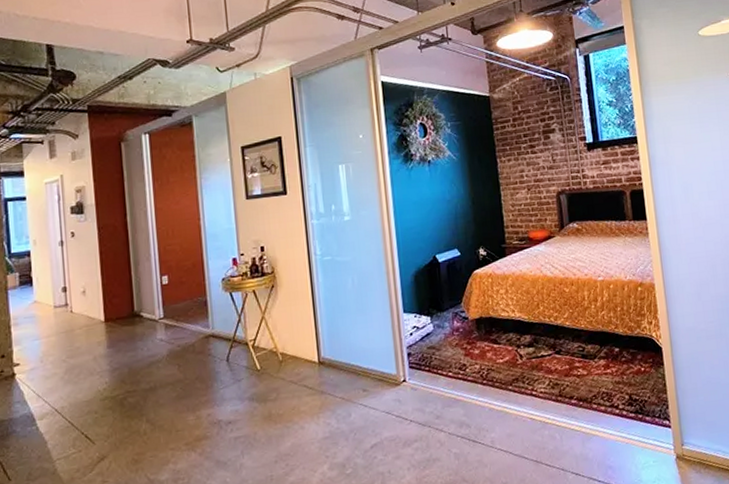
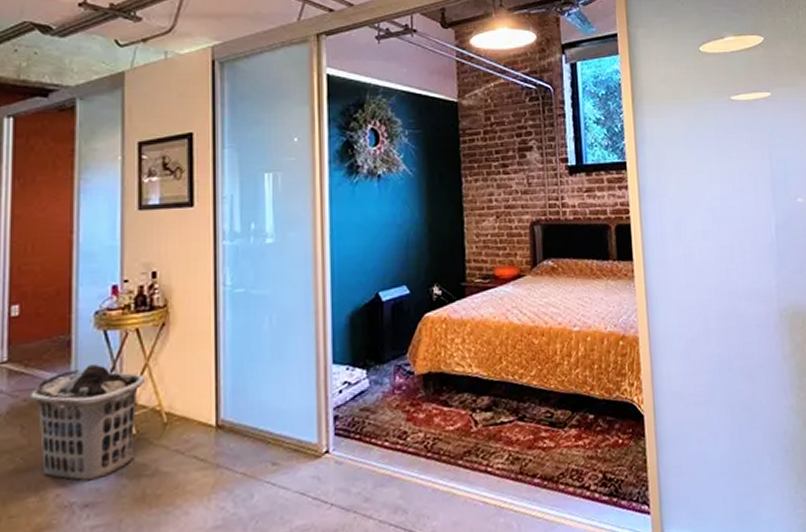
clothes hamper: none [182,318,264,405] -> present [30,364,146,481]

